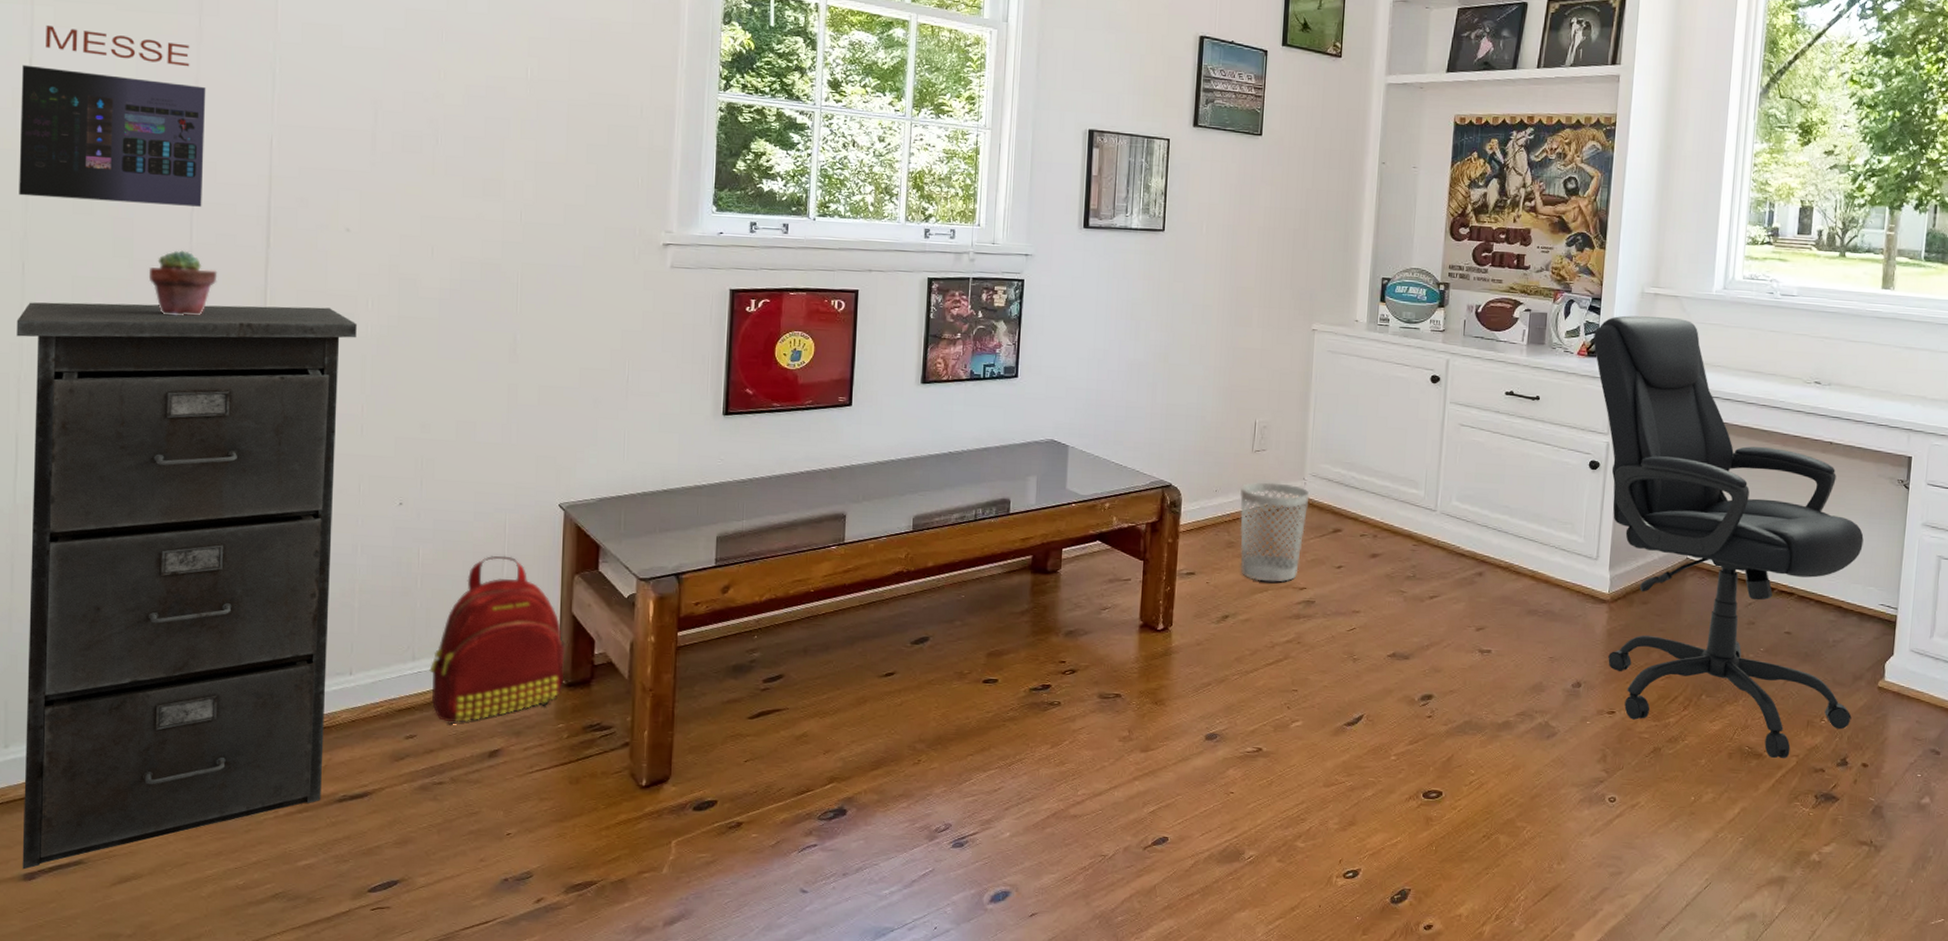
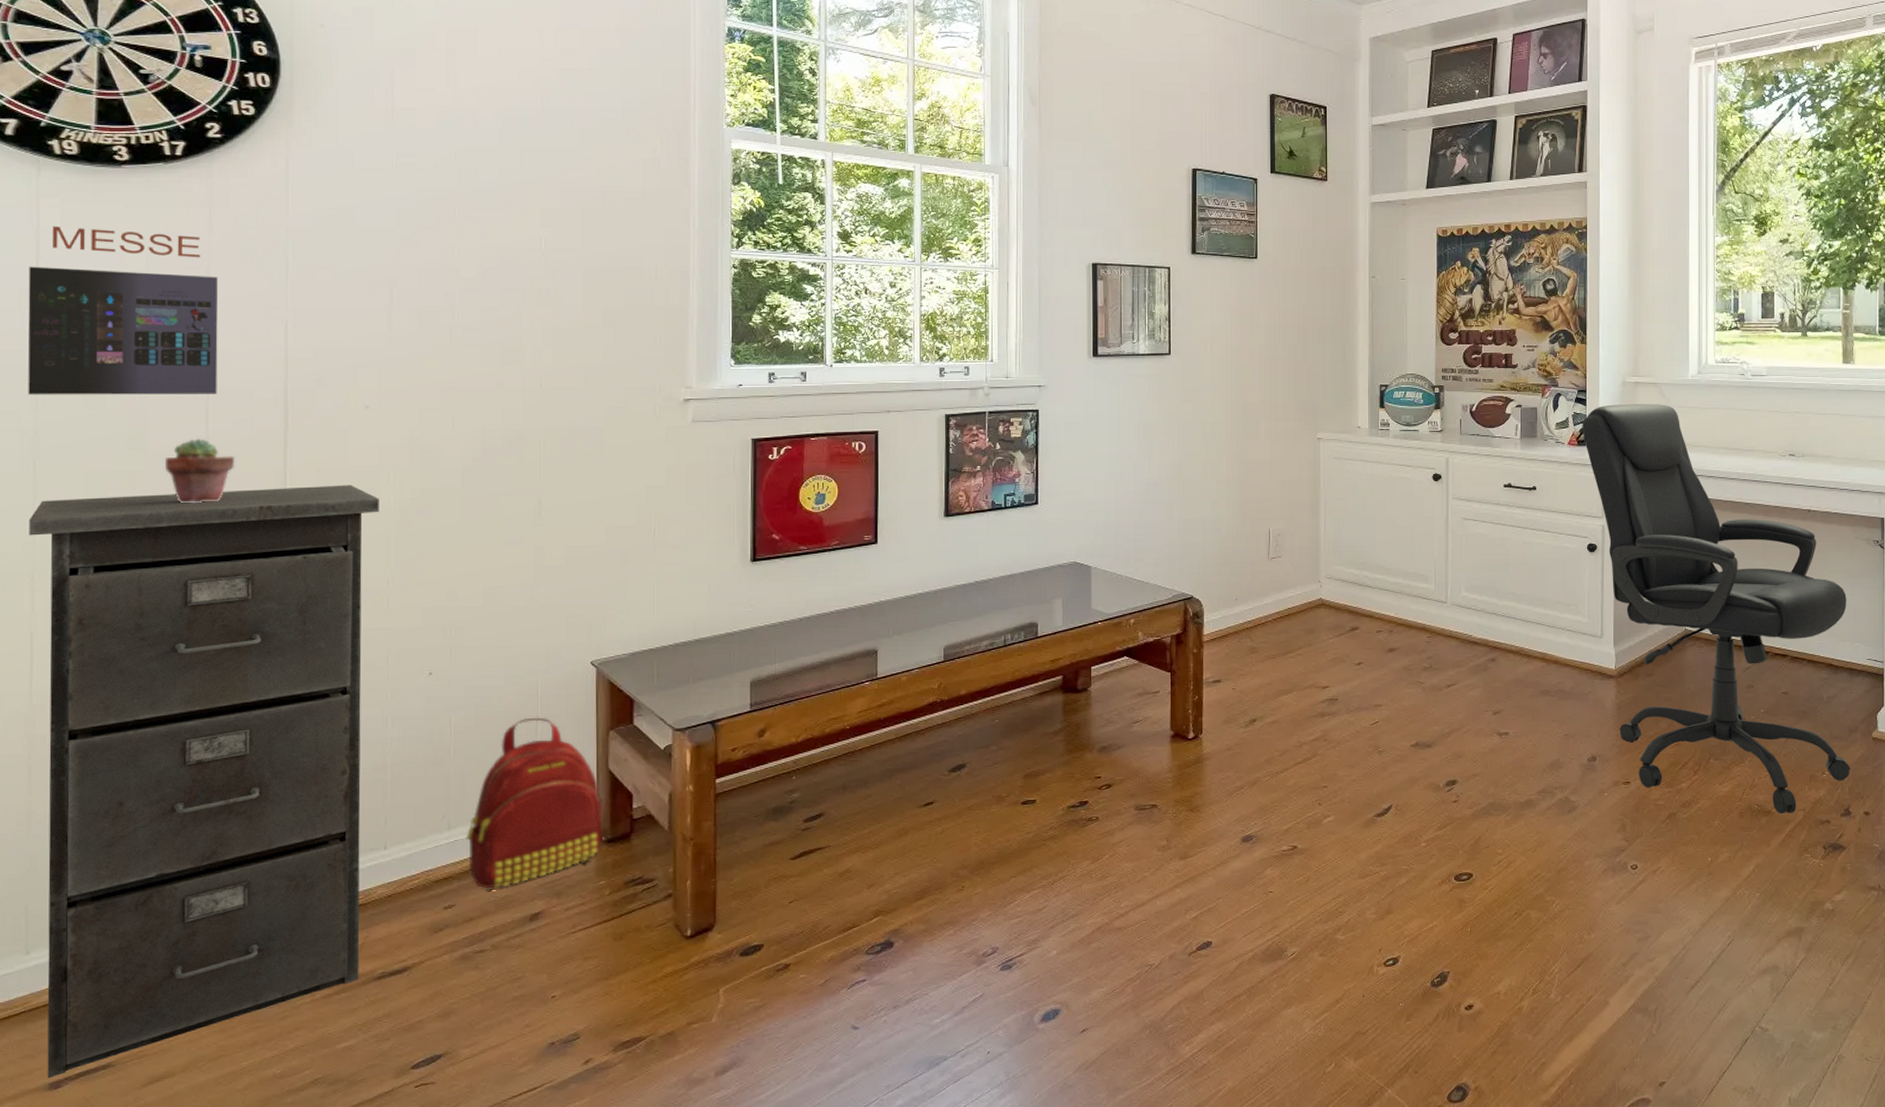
wastebasket: present [1239,482,1310,582] -> none [1258,587,1326,683]

